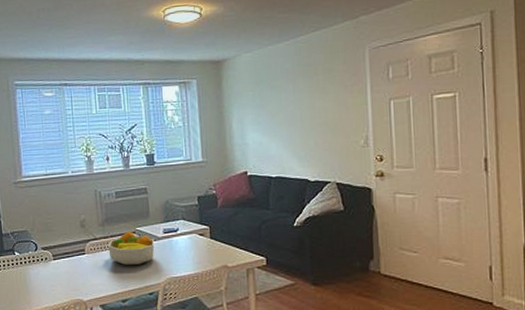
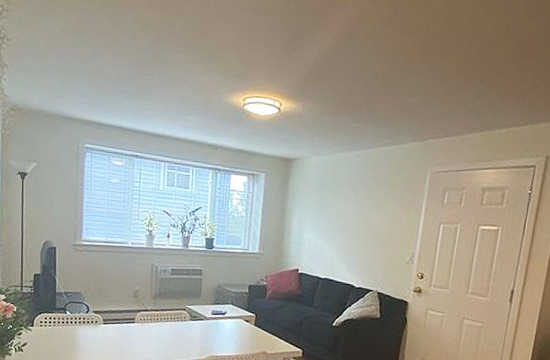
fruit bowl: present [108,231,155,266] -> none [157,307,203,341]

